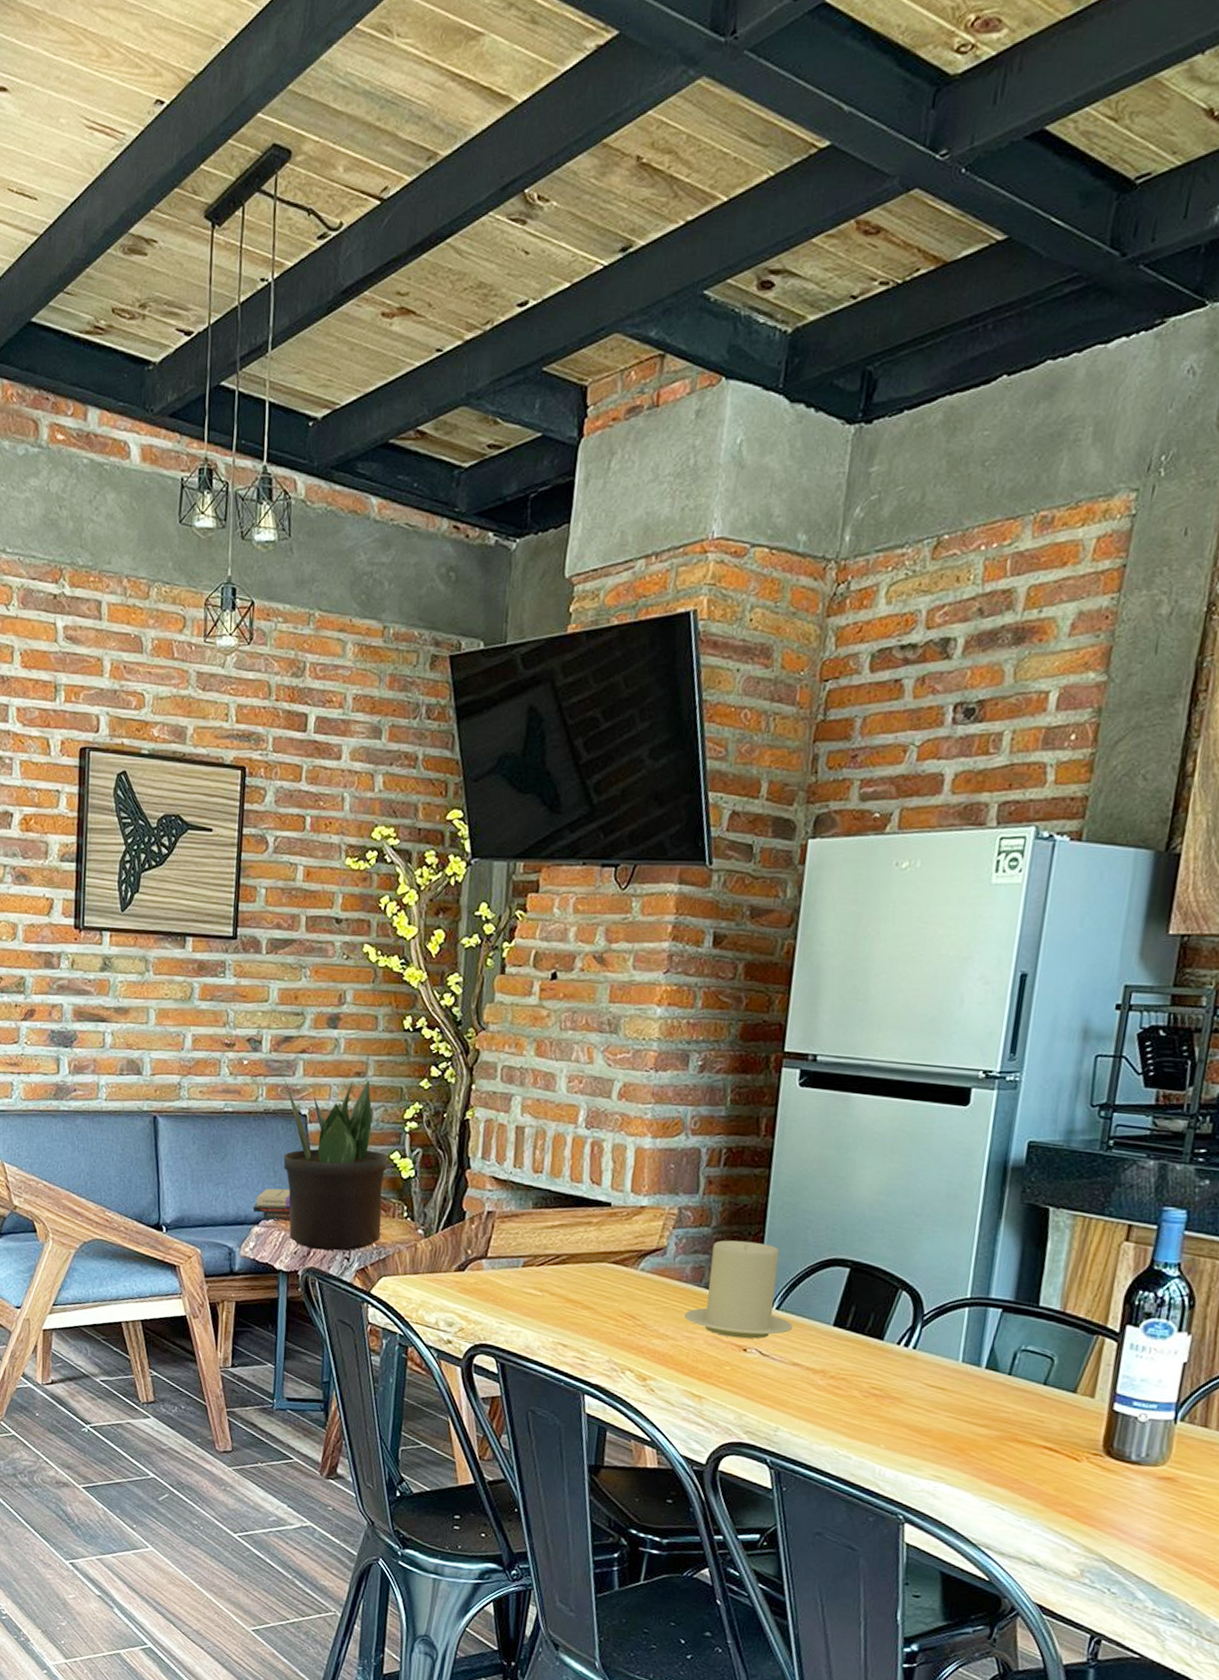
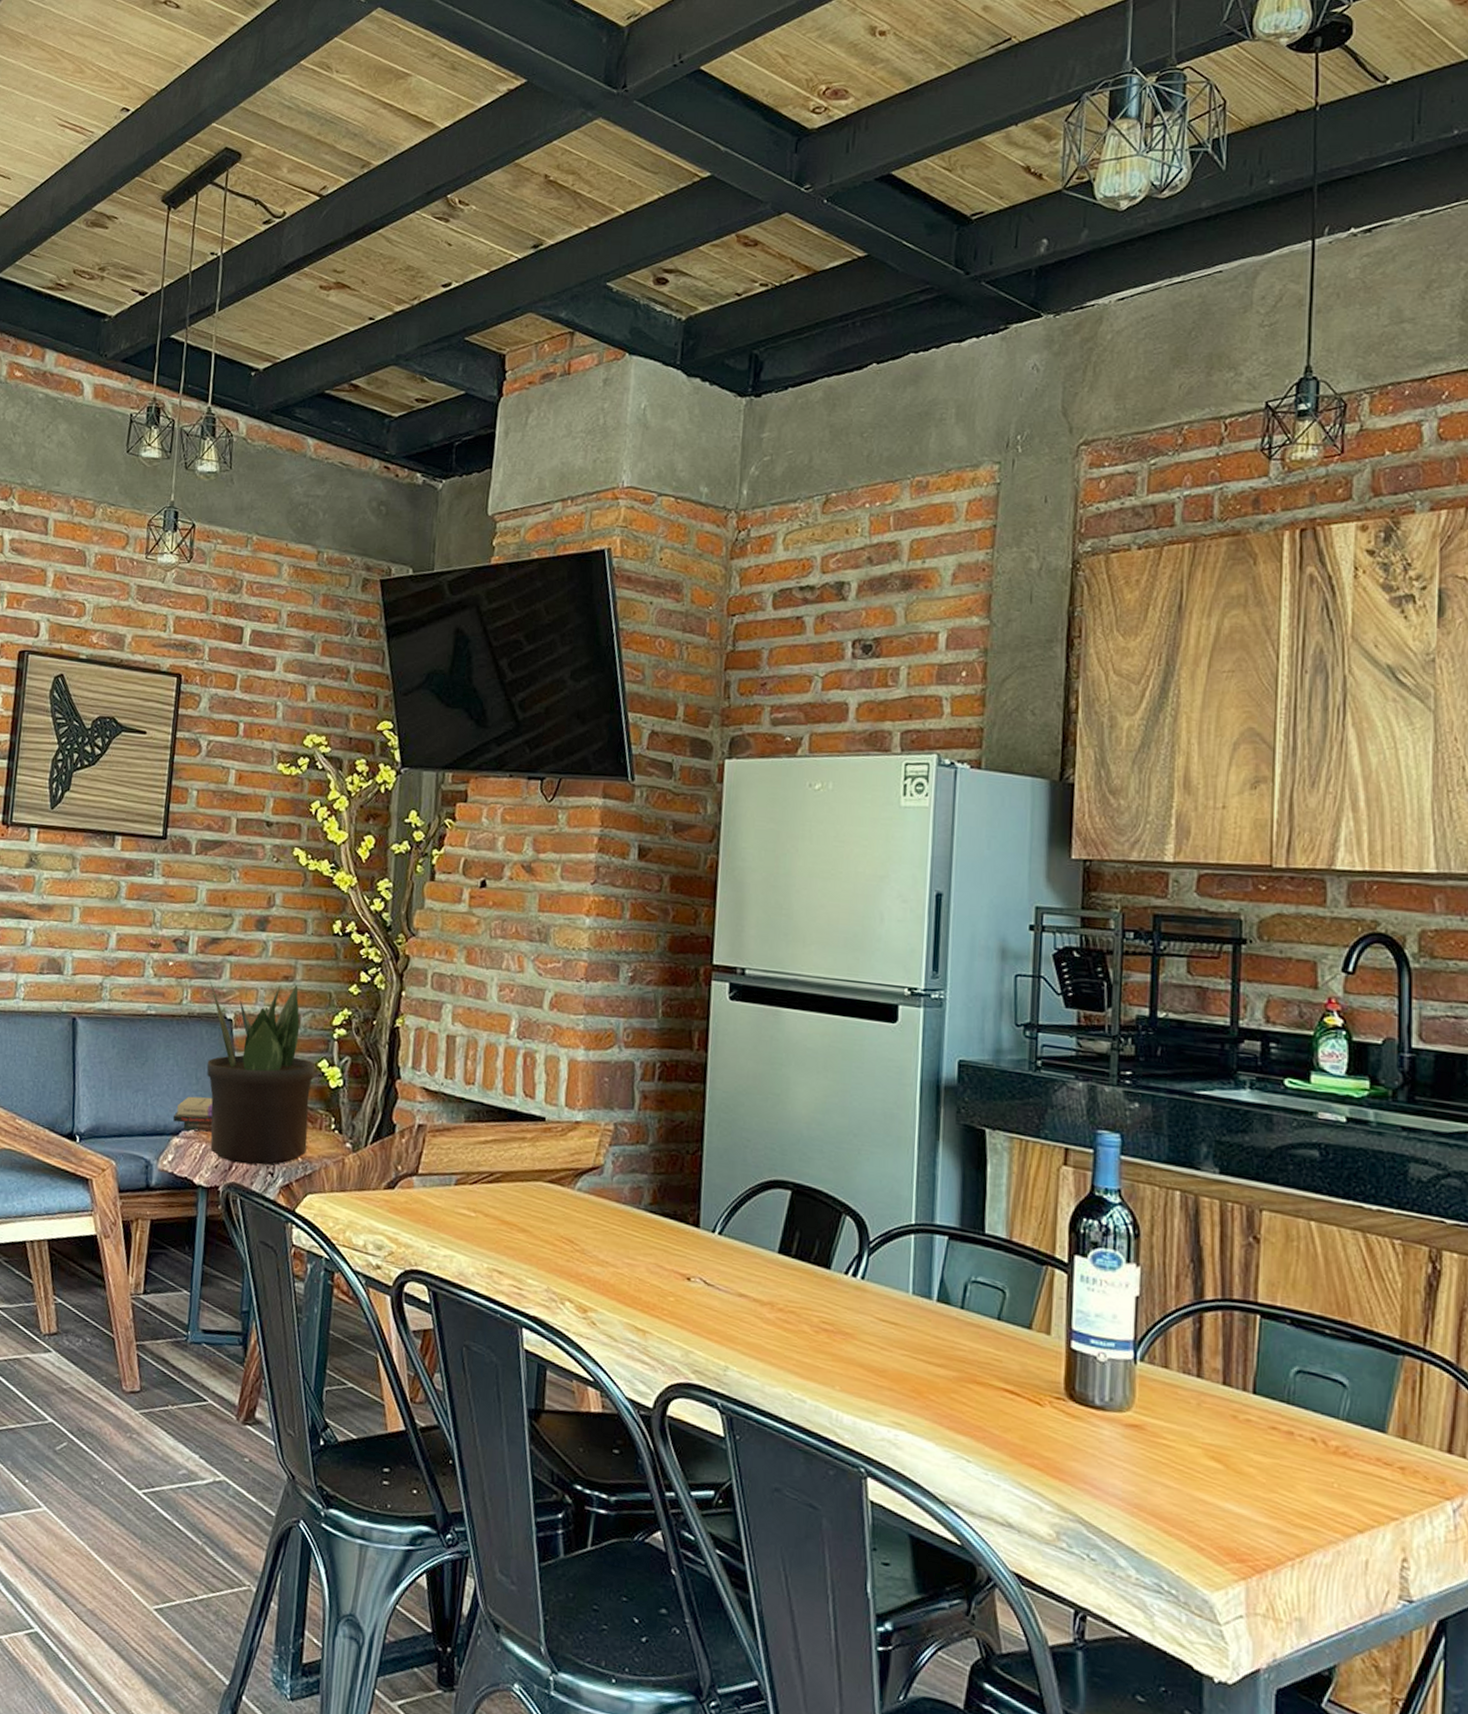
candle: present [684,1240,793,1339] -> none [625,1158,736,1267]

